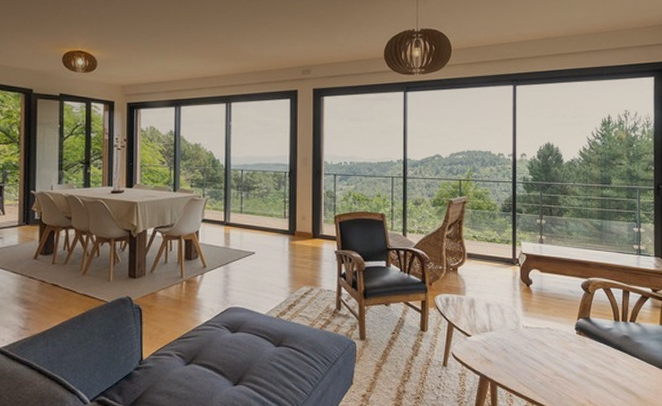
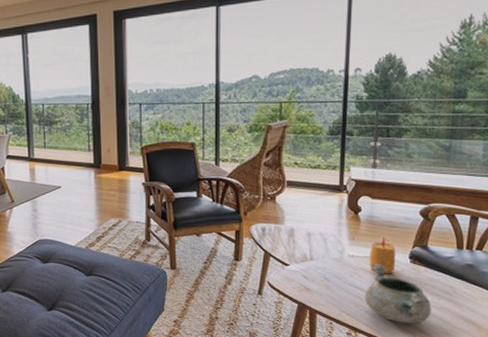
decorative bowl: none [539,334,598,395] -> present [364,263,432,324]
candle: none [541,308,564,345] -> present [369,236,396,274]

